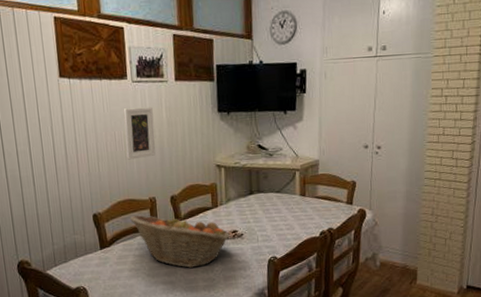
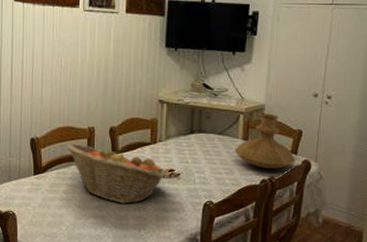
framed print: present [123,107,156,160] -> none [70,36,101,87]
vase: none [293,168,351,221] -> present [234,113,296,169]

